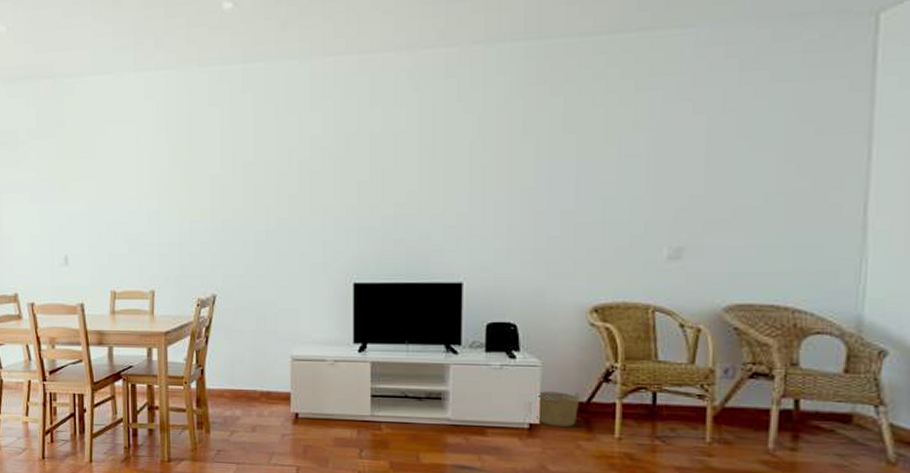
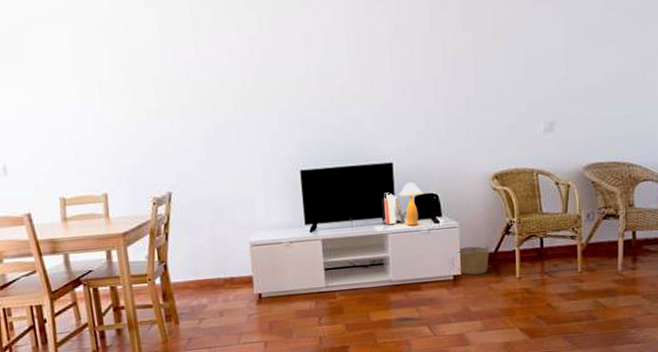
books: none [447,316,473,355] -> present [384,192,406,226]
table lamp: none [467,305,498,358] -> present [399,180,423,226]

